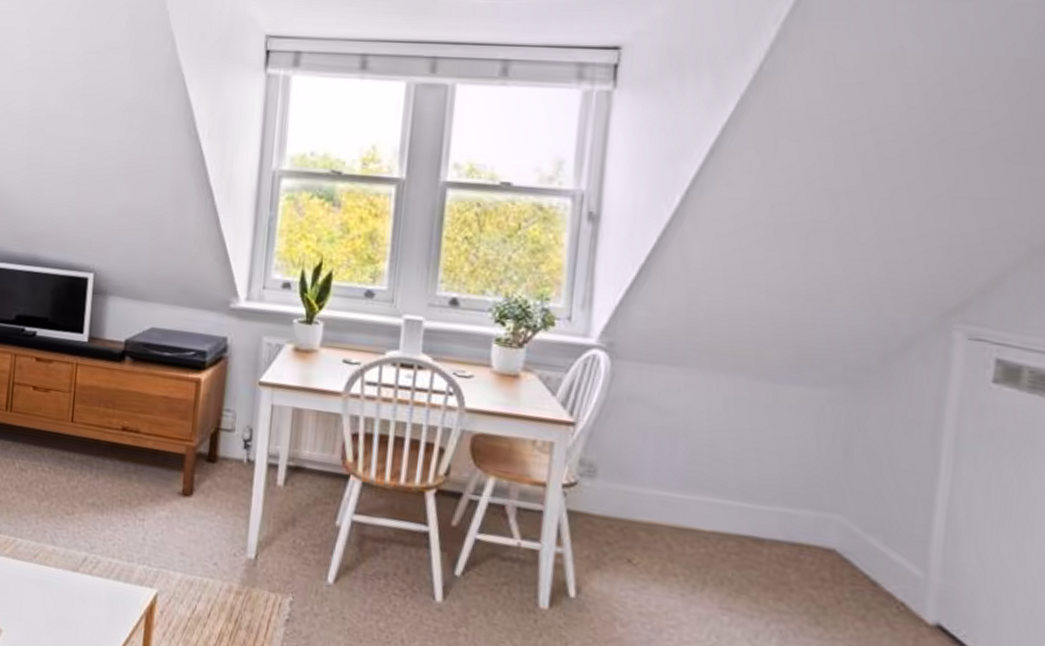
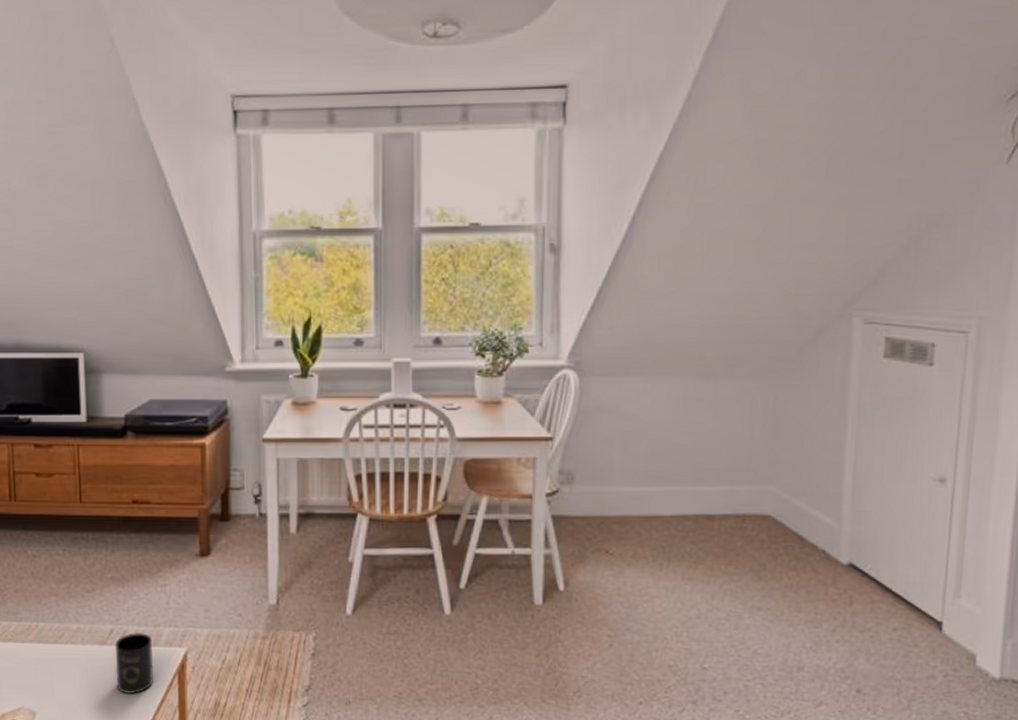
mug: none [83,564,124,630] -> present [115,632,153,695]

